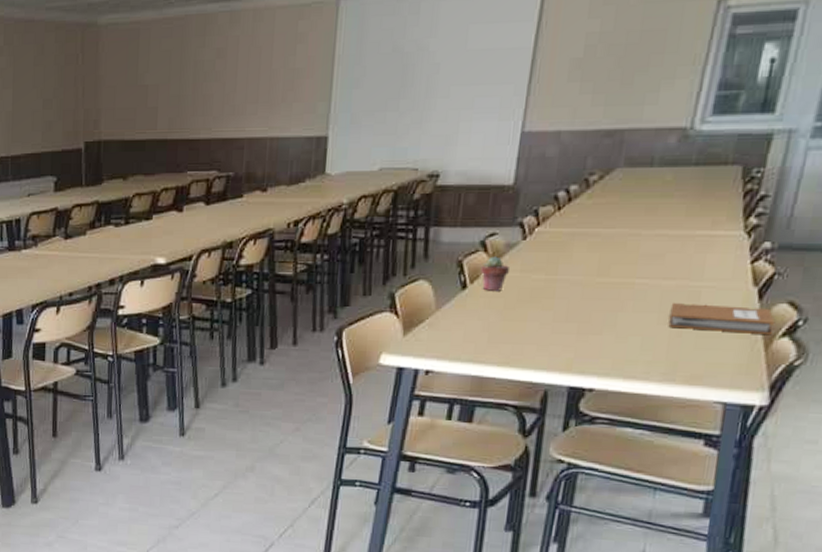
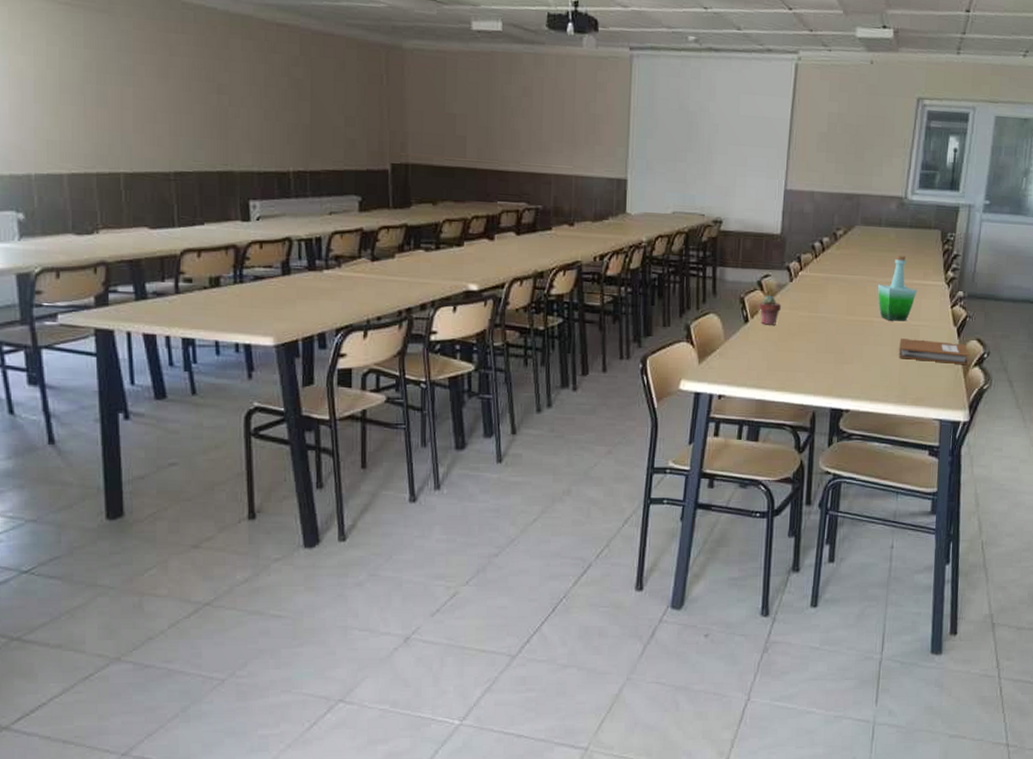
bottle: none [642,200,702,282] -> present [877,254,918,322]

